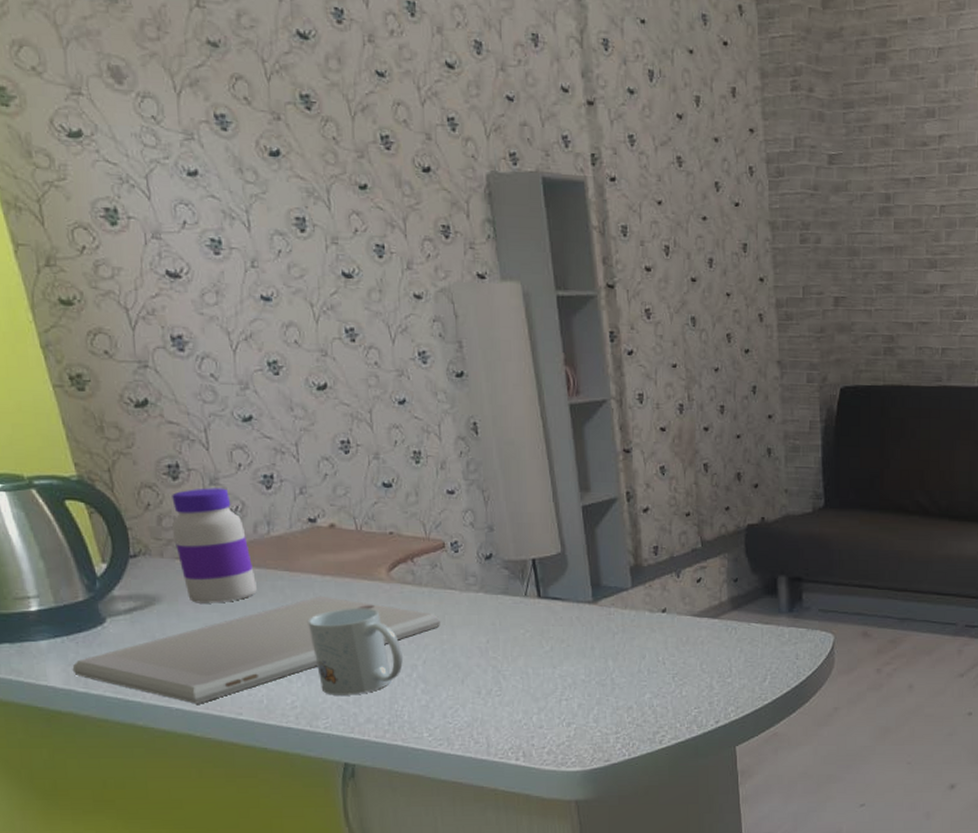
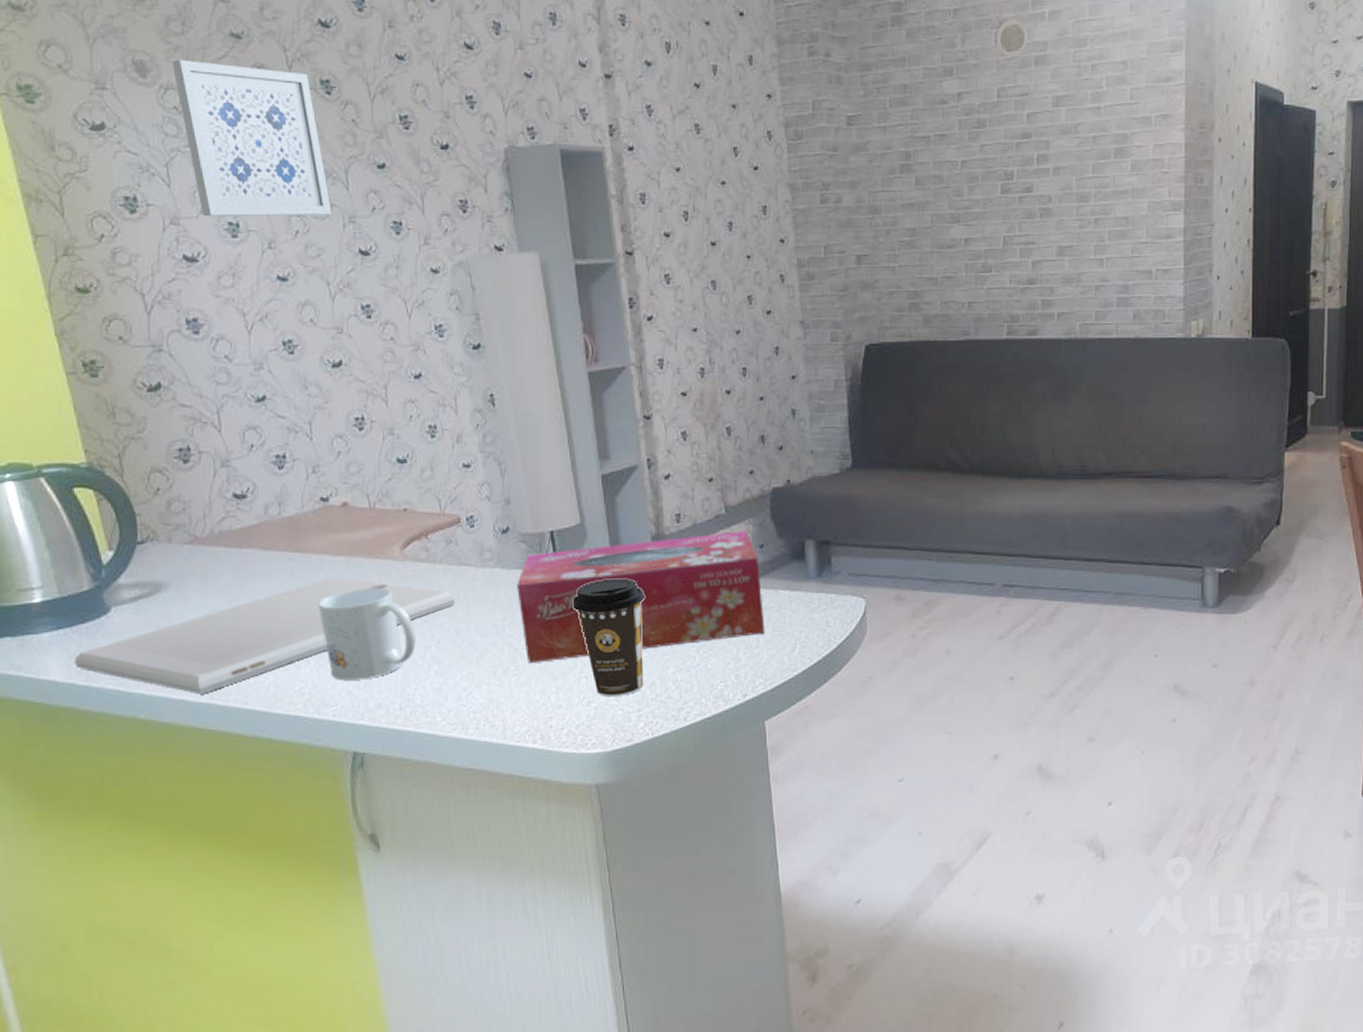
wall art: none [148,66,315,236] -> present [172,59,333,217]
jar: present [171,488,257,603] -> none [180,470,266,589]
tissue box: none [500,565,738,686] -> present [517,531,765,664]
coffee cup: none [553,606,623,719] -> present [572,578,644,697]

